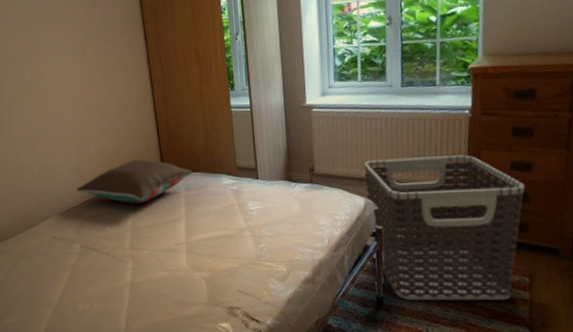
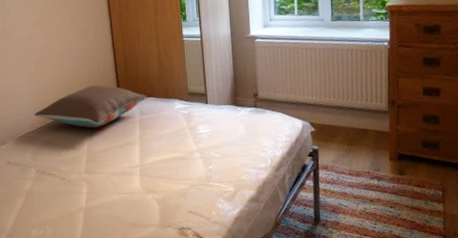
clothes hamper: present [364,155,525,300] -> none [301,82,436,215]

